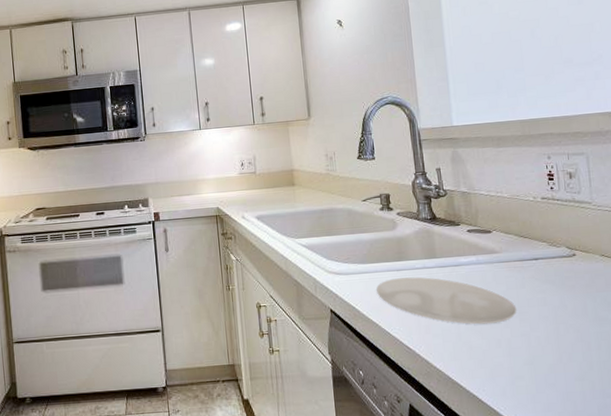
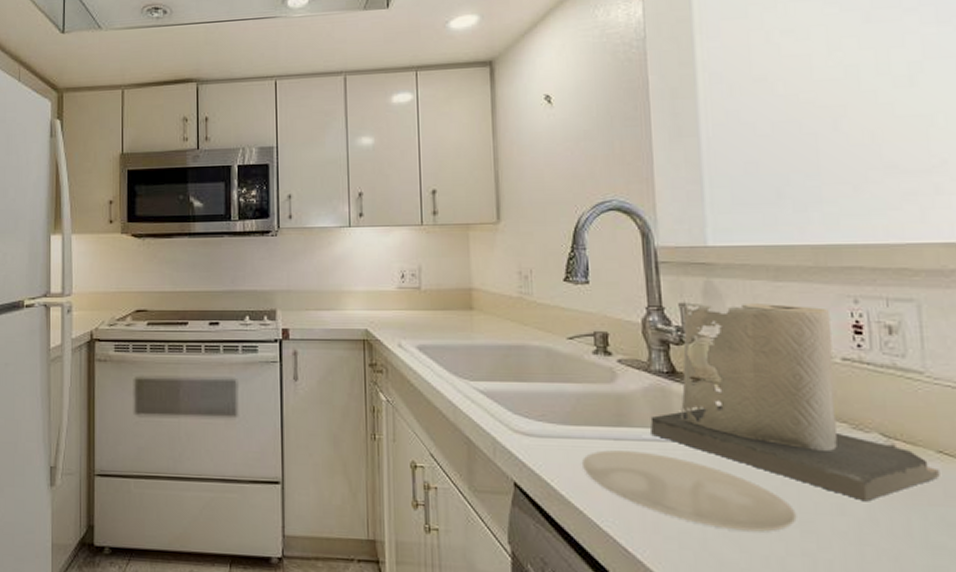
paper towel roll: none [420,163,603,295] -> present [650,301,940,502]

